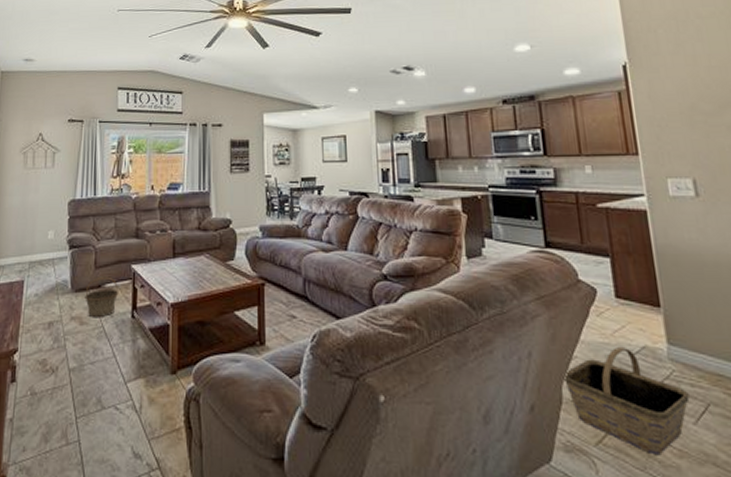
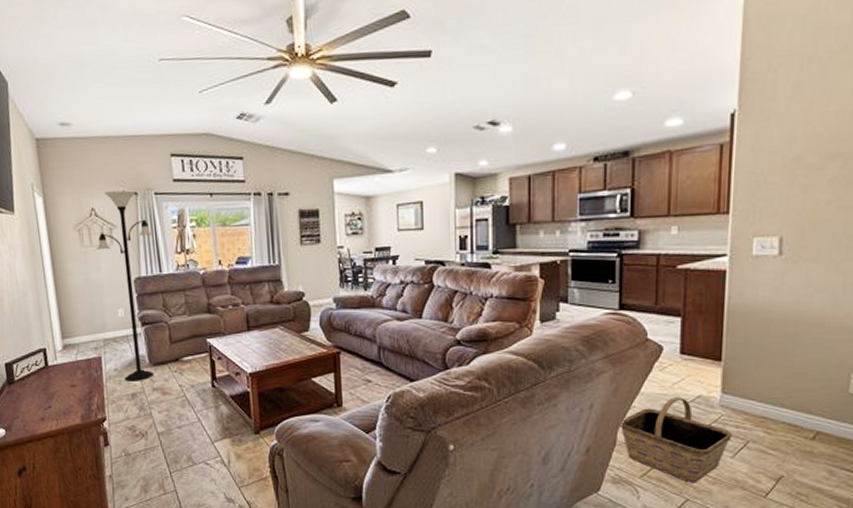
floor lamp: none [37,118,92,309] -> present [96,190,154,382]
basket: present [85,276,119,318] -> none [164,350,197,389]

